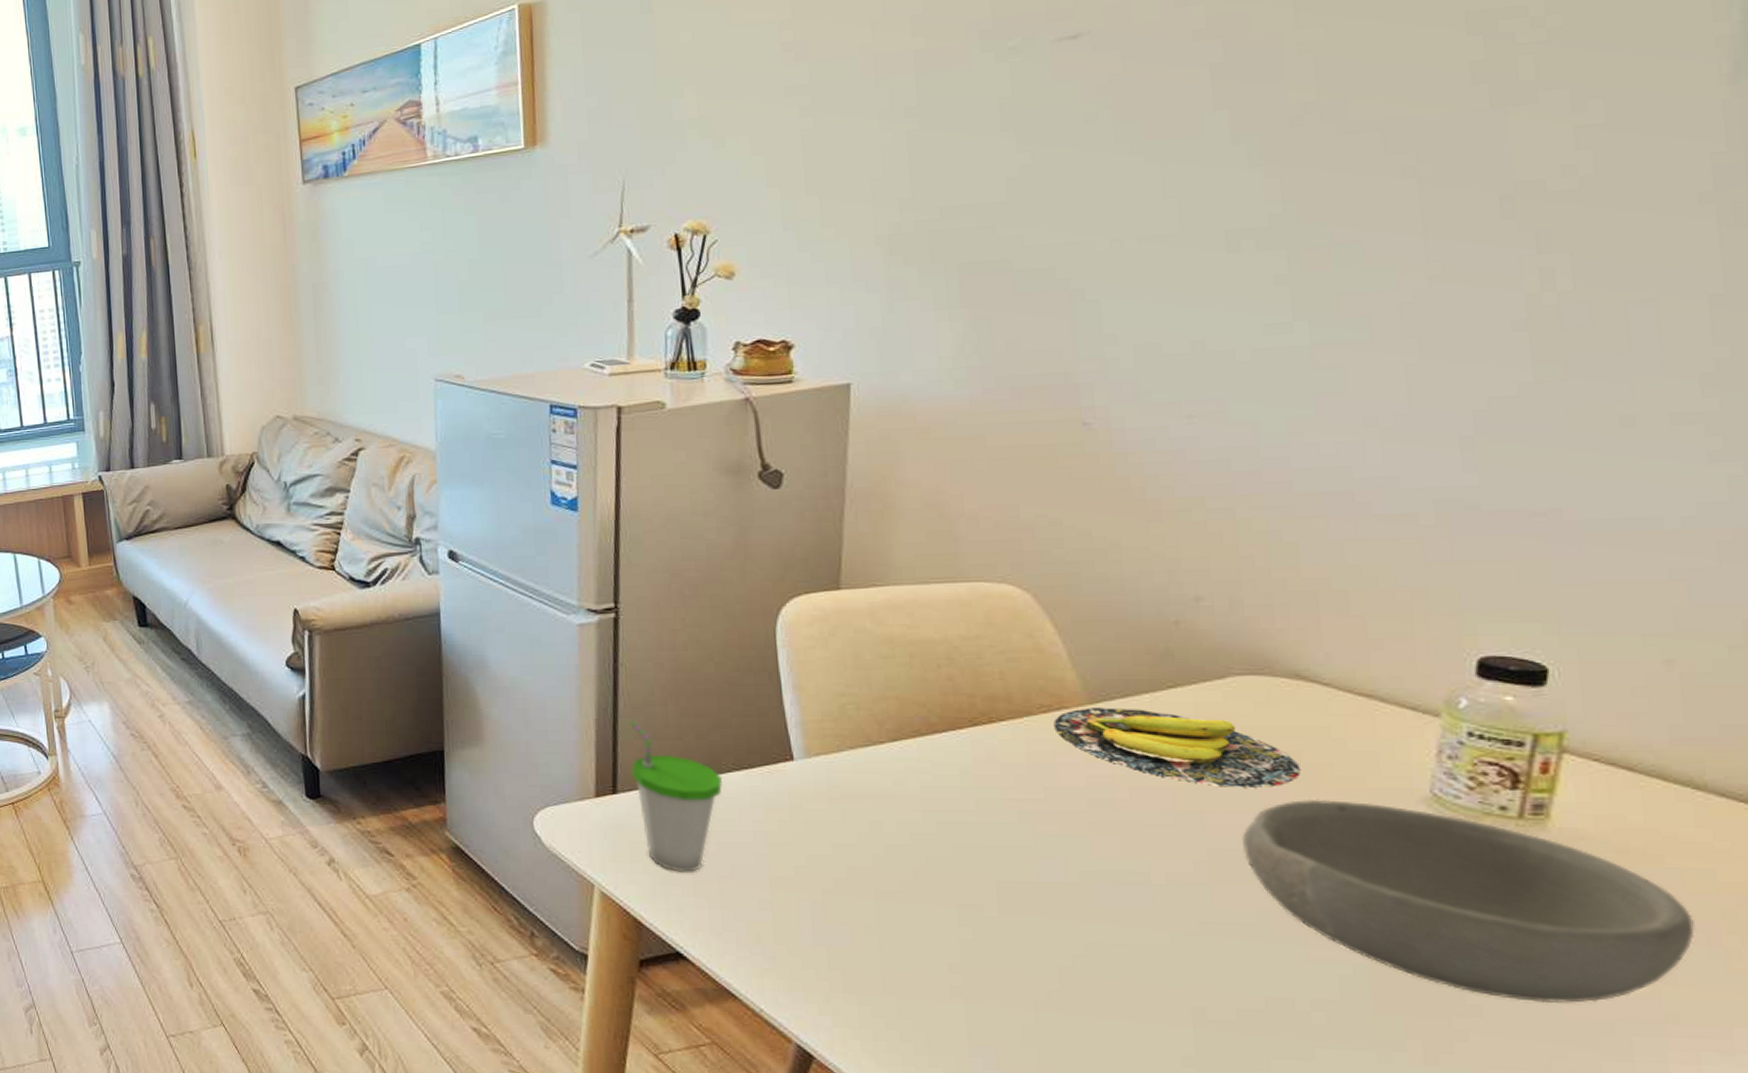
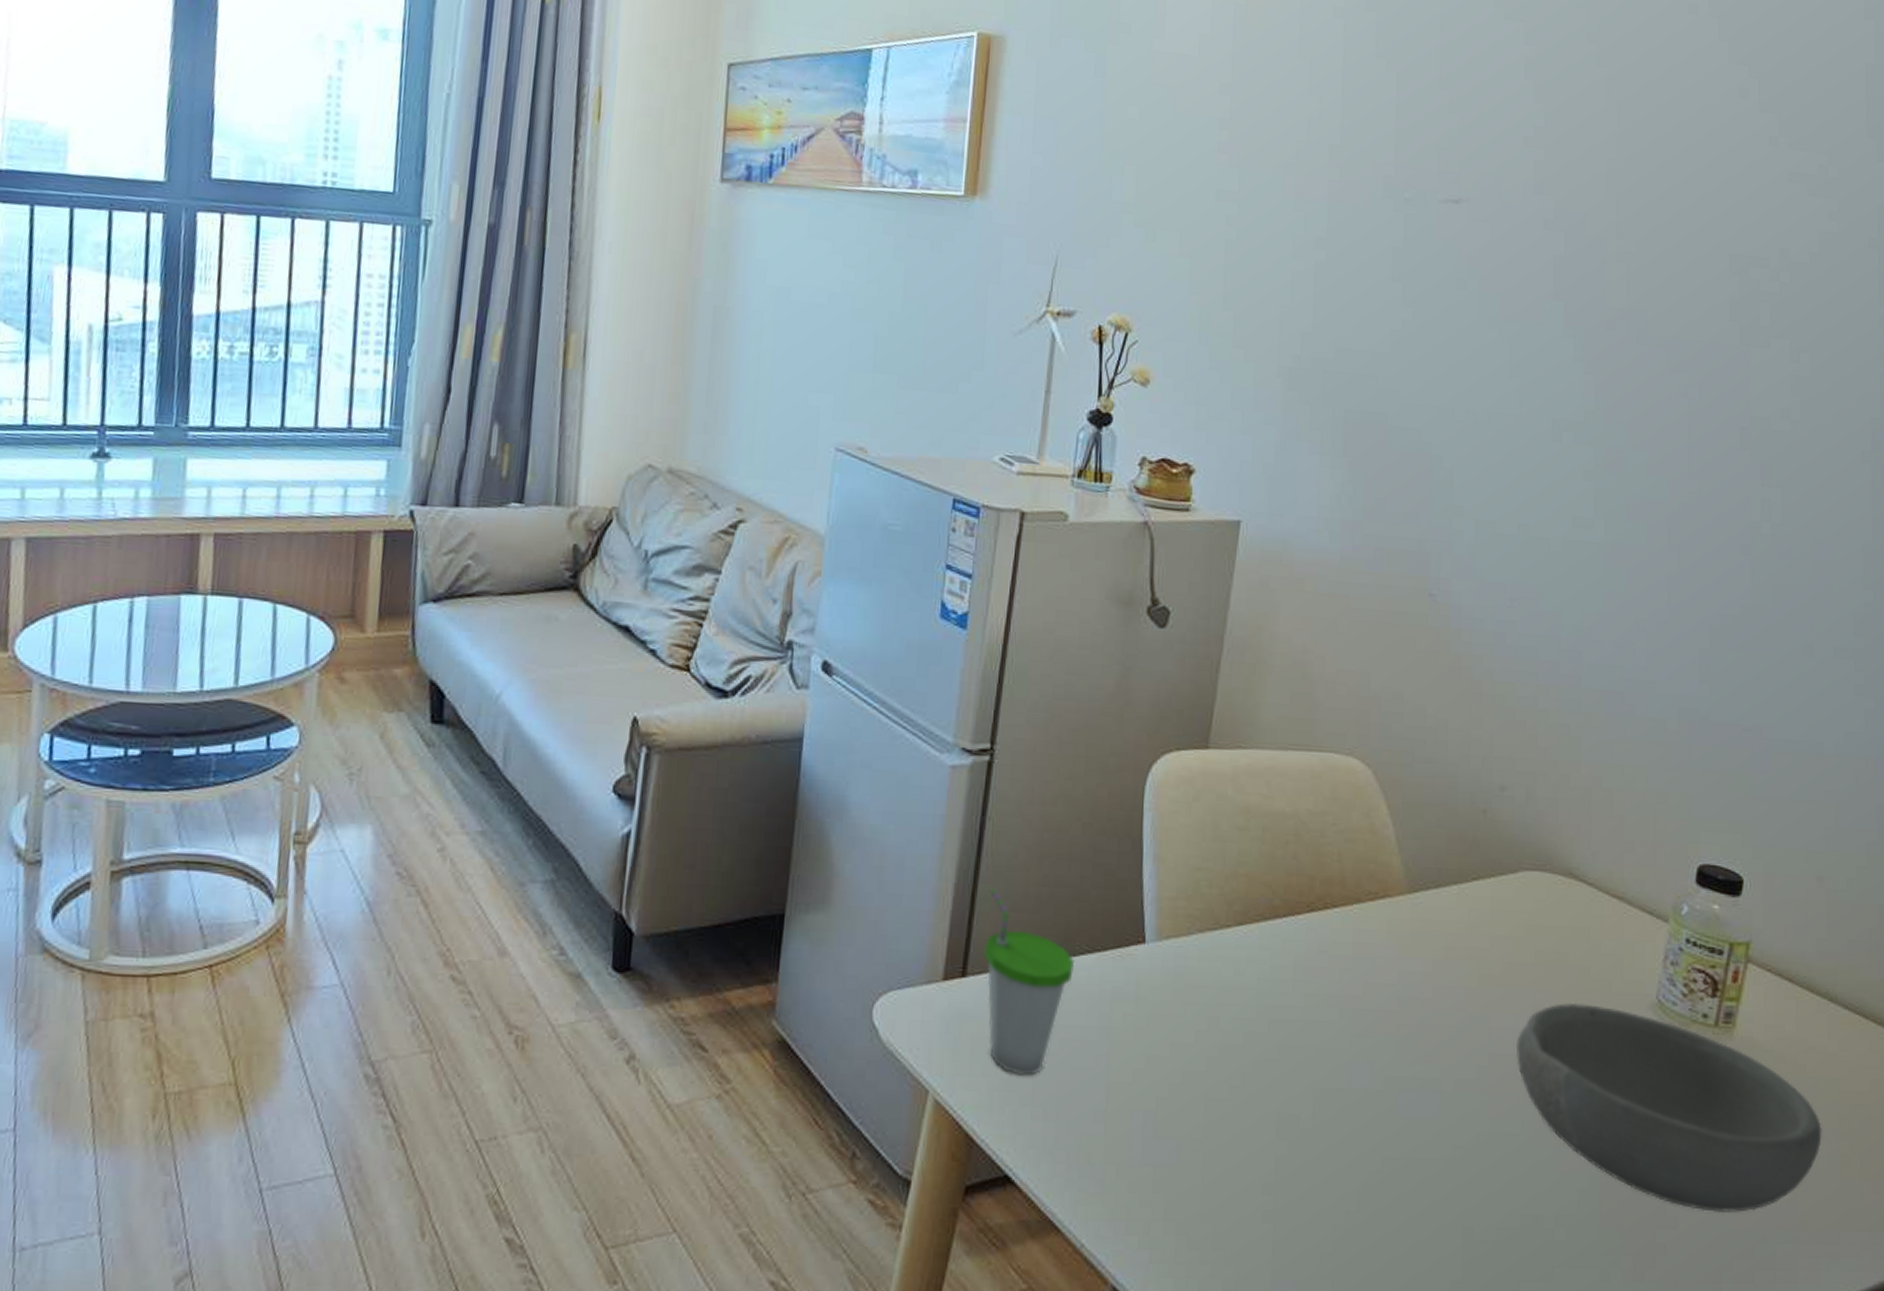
banana: present [1053,707,1300,788] -> none [1378,897,1565,989]

